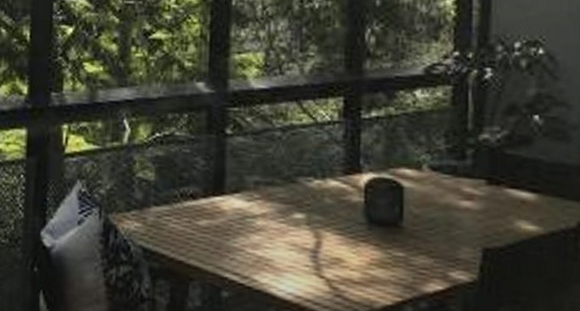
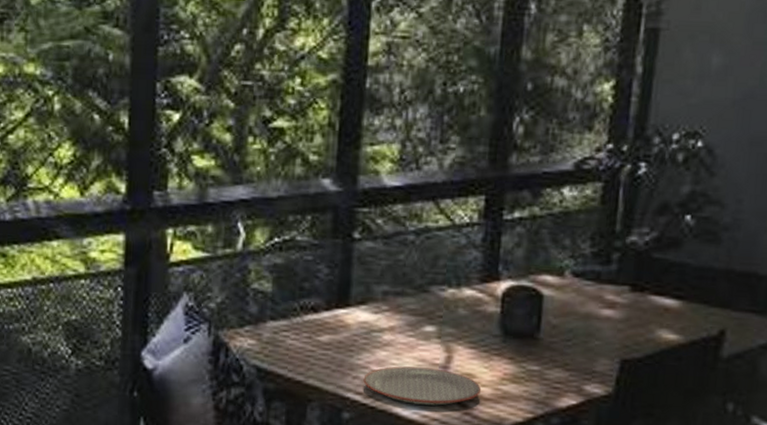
plate: none [240,249,351,288] -> present [363,366,482,406]

